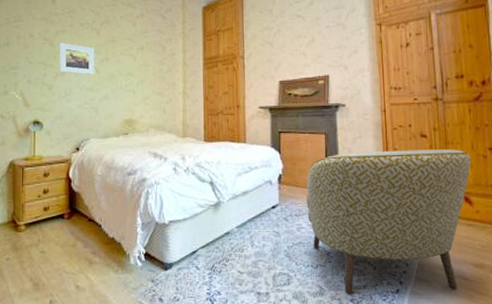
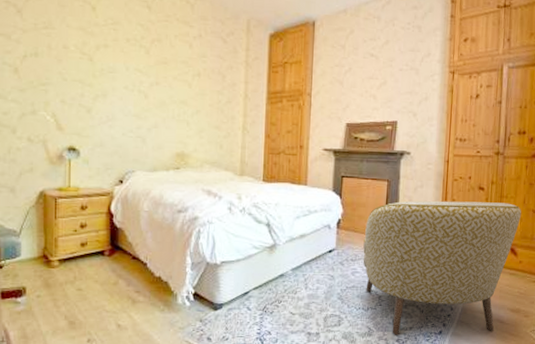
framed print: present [59,43,94,75] -> none [100,59,143,100]

